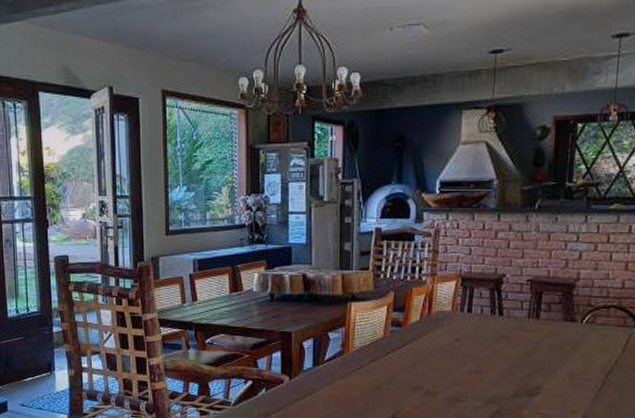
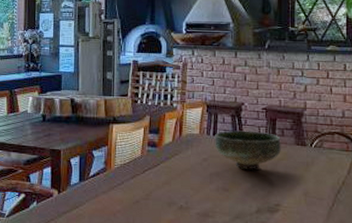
bowl: none [469,306,547,349] -> present [215,130,281,169]

